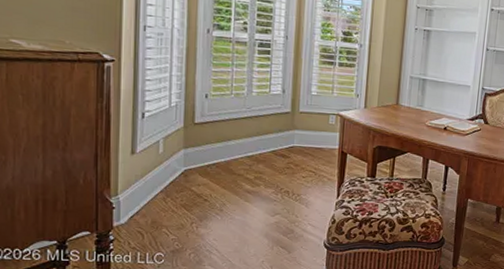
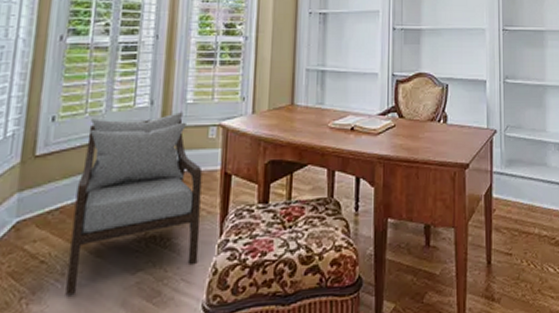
armchair: none [224,99,324,225] -> present [65,112,203,295]

